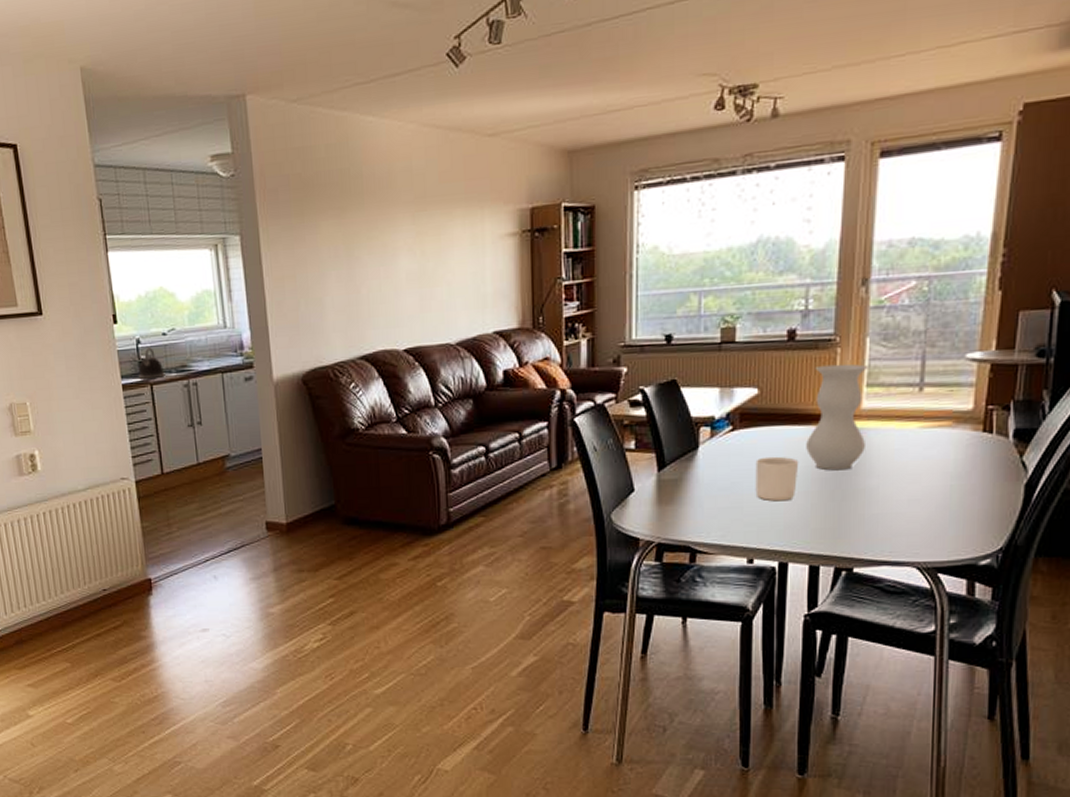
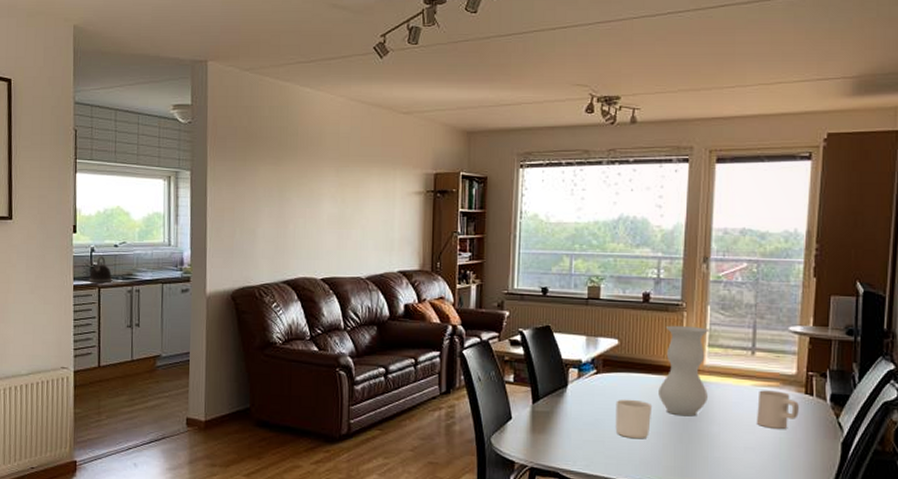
cup: none [924,431,975,475] -> present [757,390,799,429]

